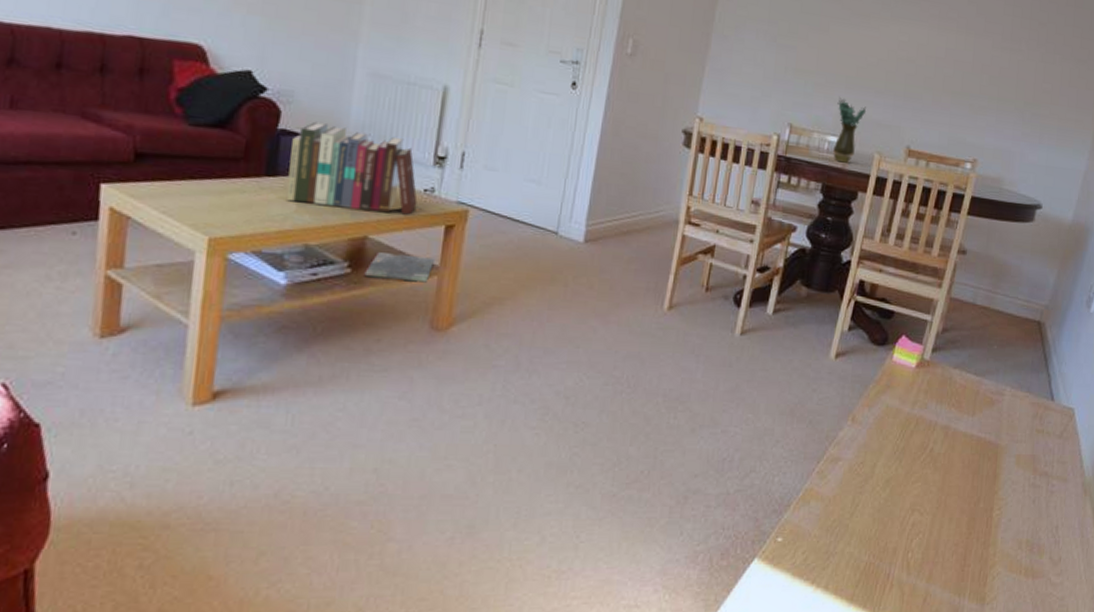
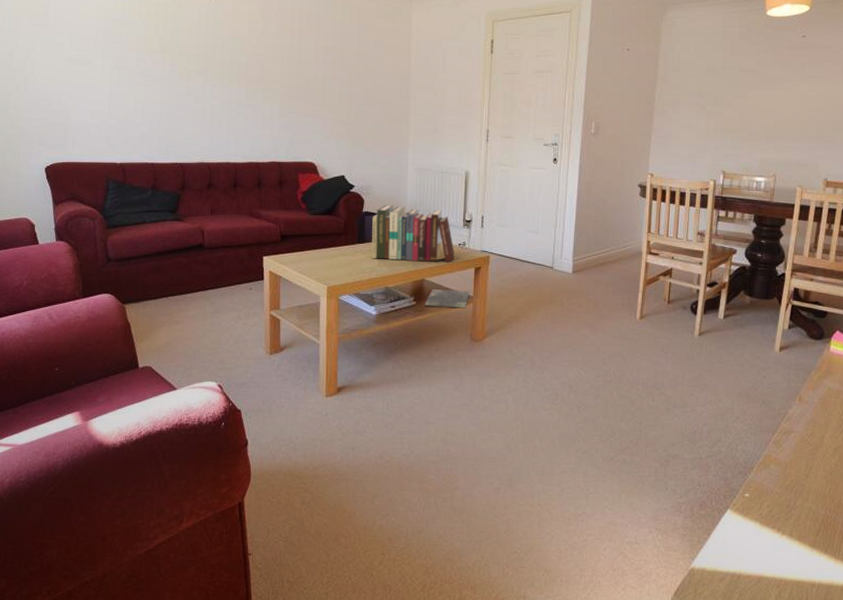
vase: present [832,96,867,163] -> none [760,146,786,197]

